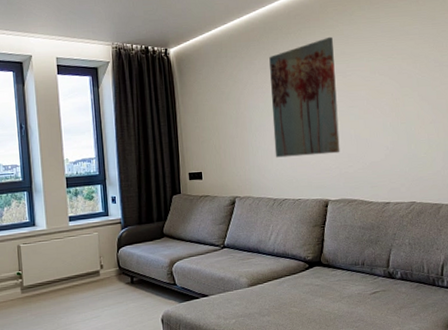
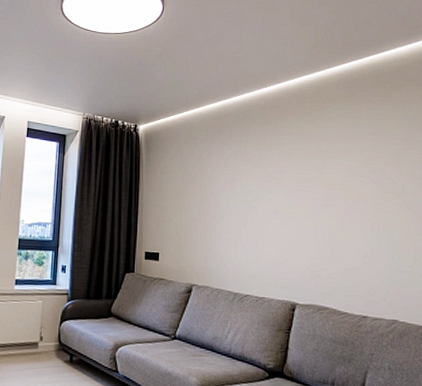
wall art: present [269,36,340,158] -> none [239,131,312,253]

